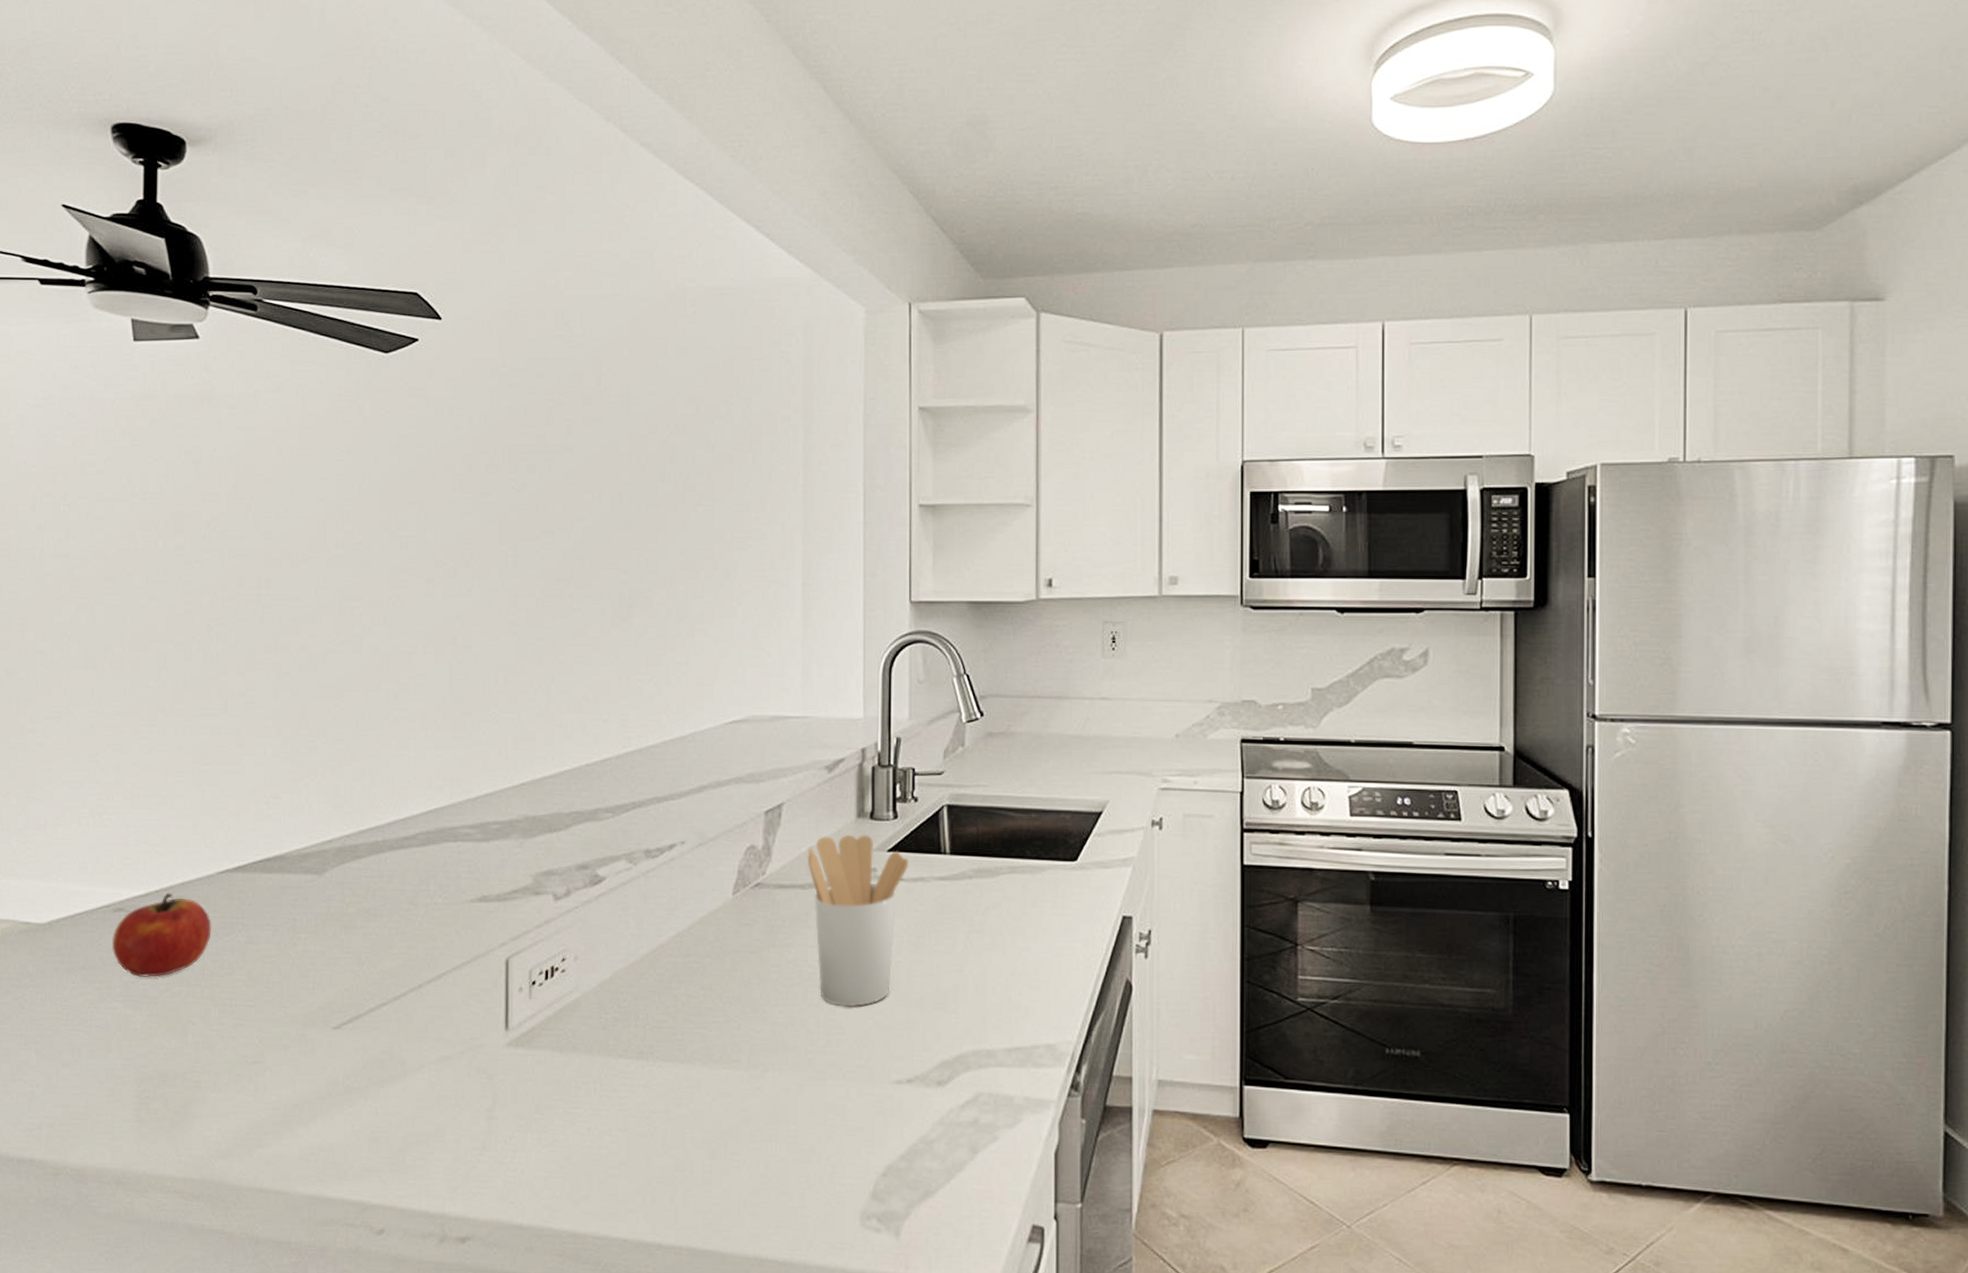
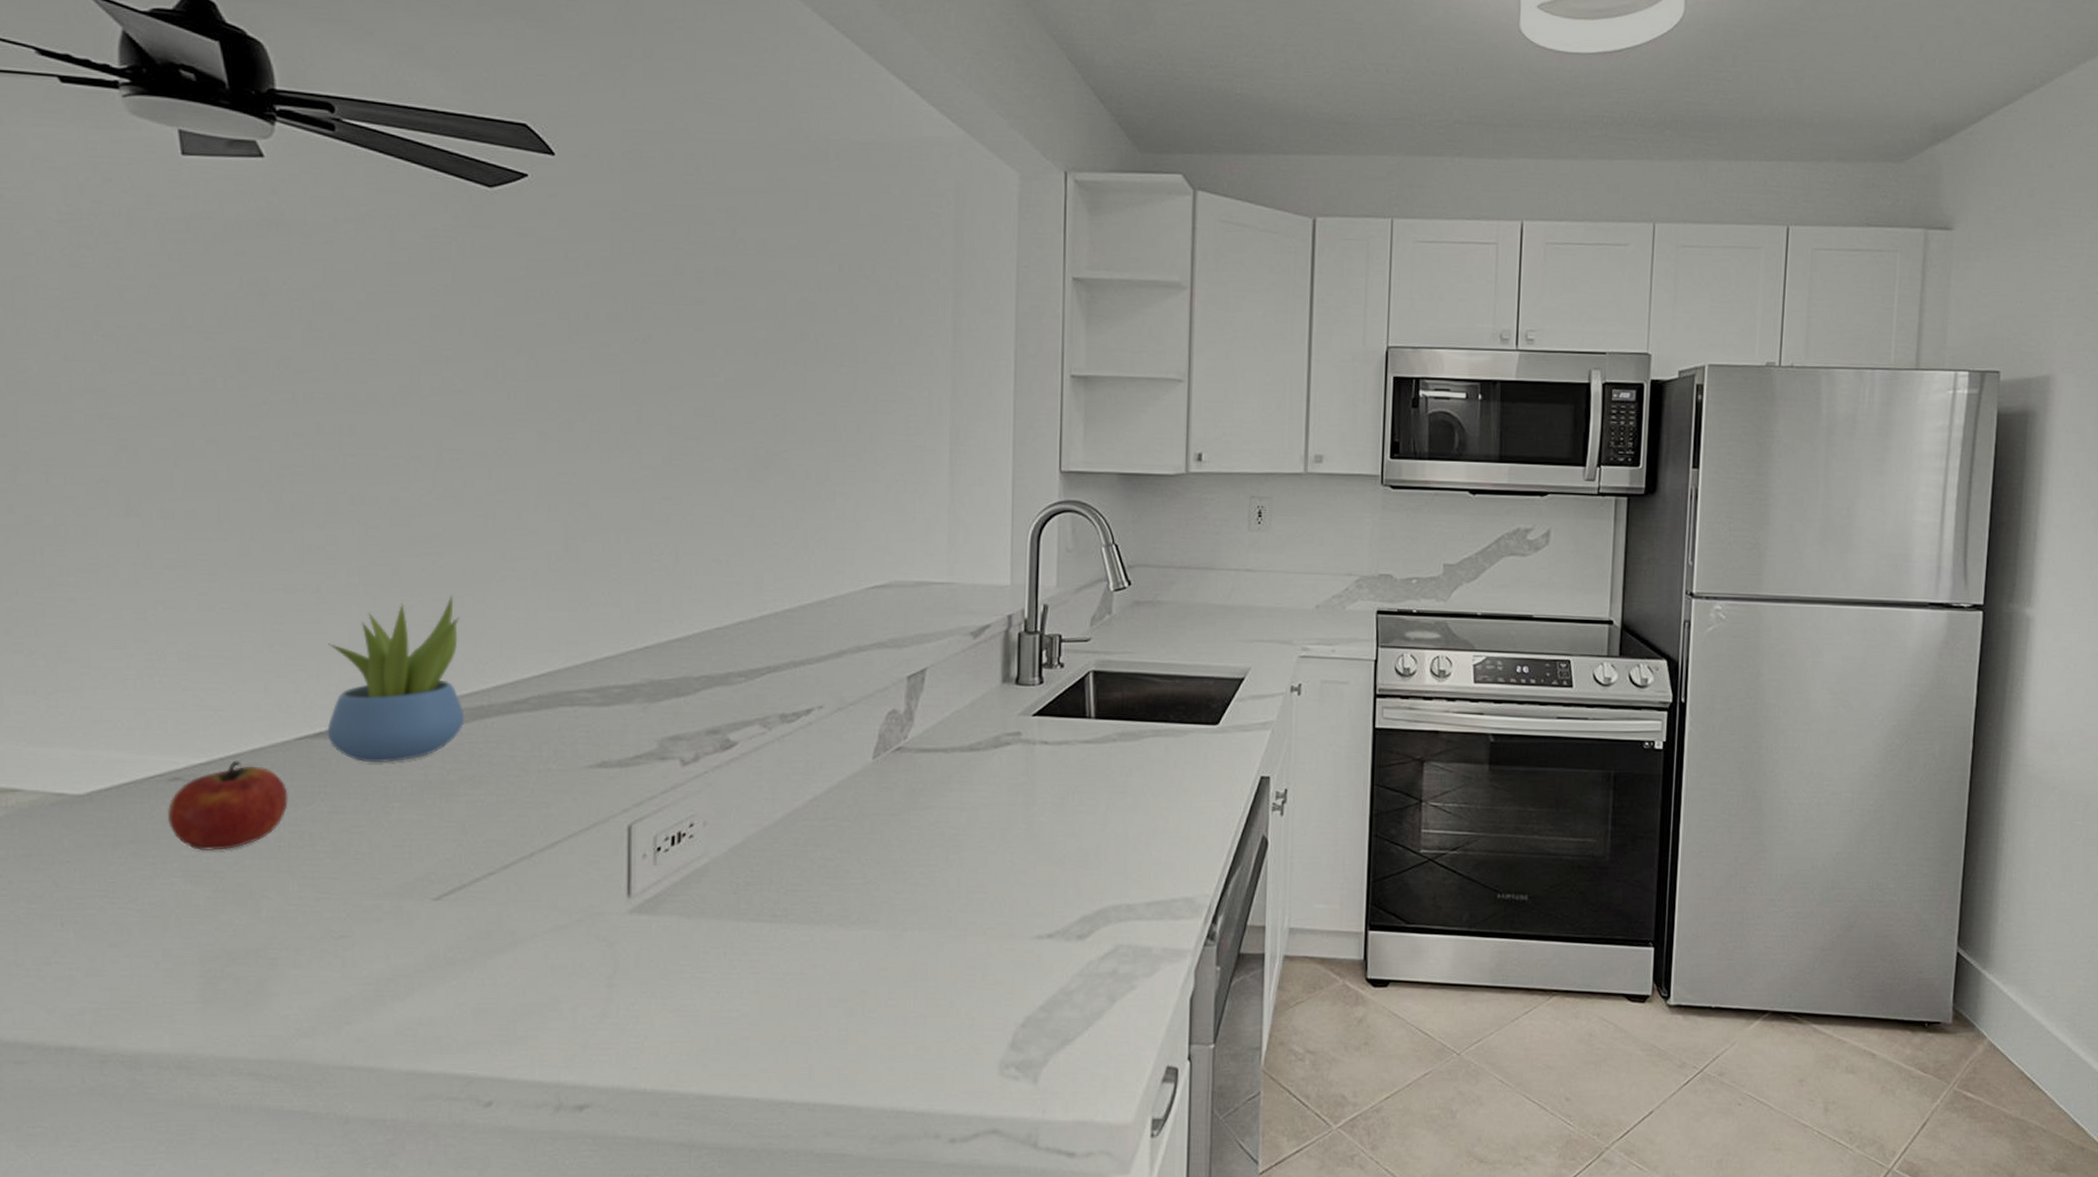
succulent plant: none [244,735,362,896] -> present [327,594,465,763]
utensil holder: present [807,834,909,1007] -> none [950,699,1054,867]

